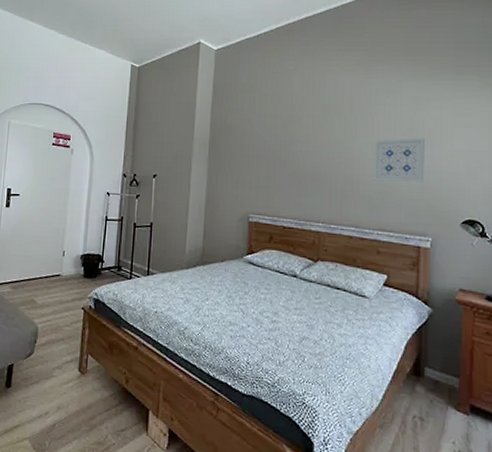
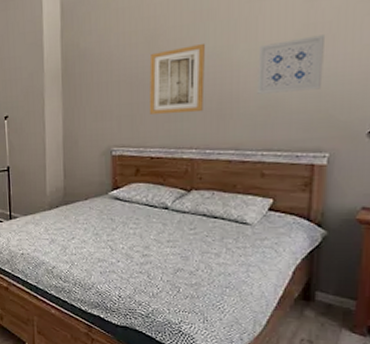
wall art: none [283,133,331,191] -> present [149,44,205,114]

